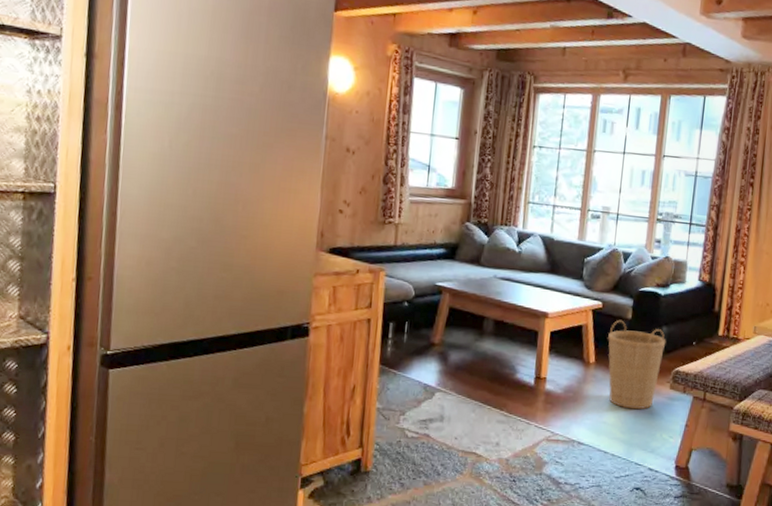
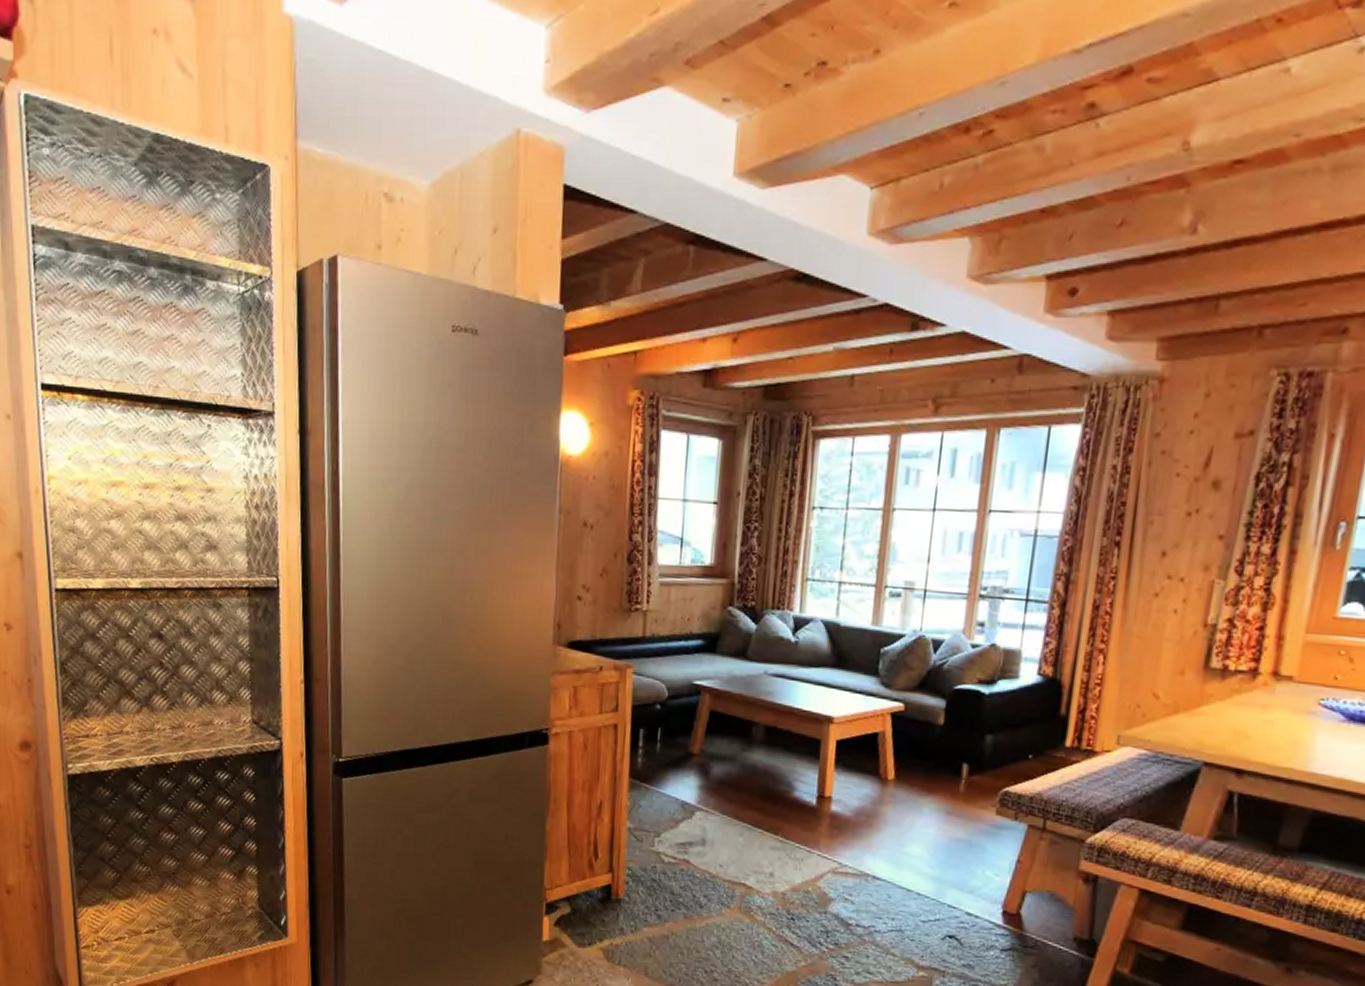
basket: present [608,319,666,410] -> none [912,725,992,840]

